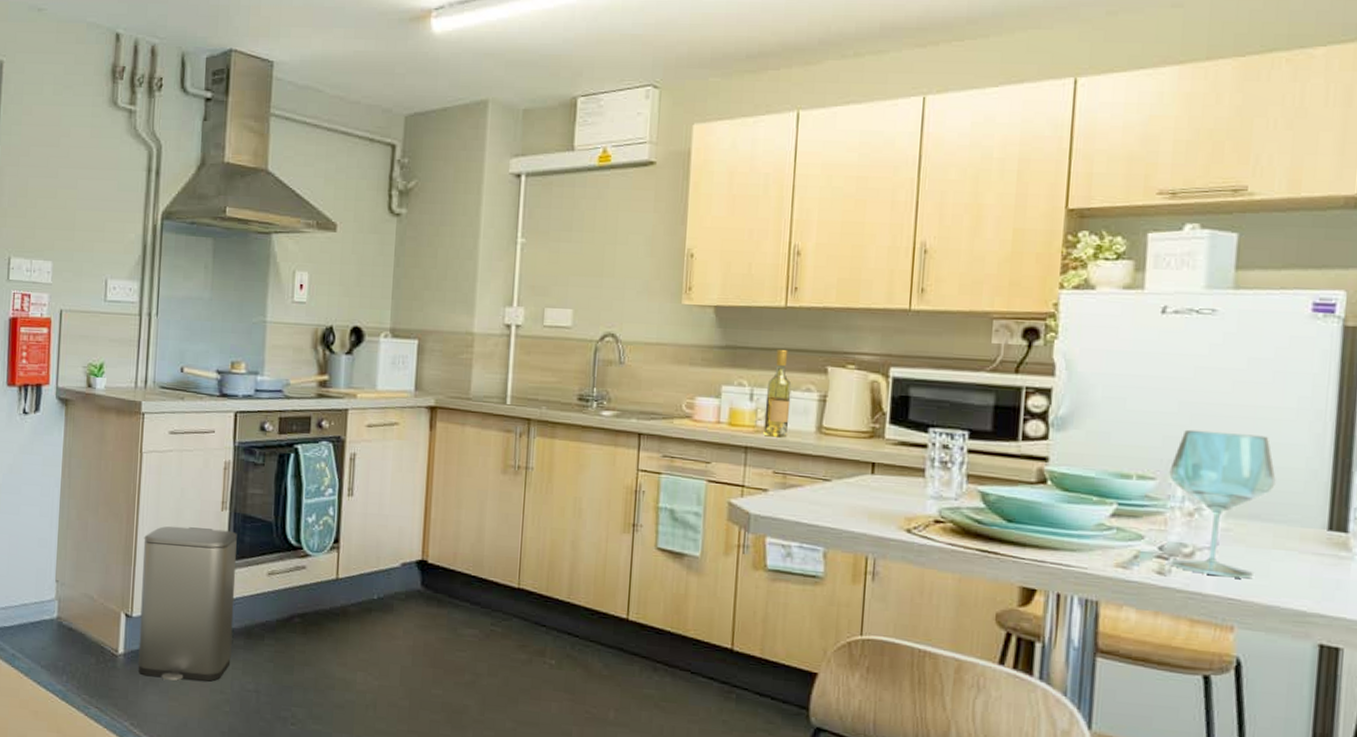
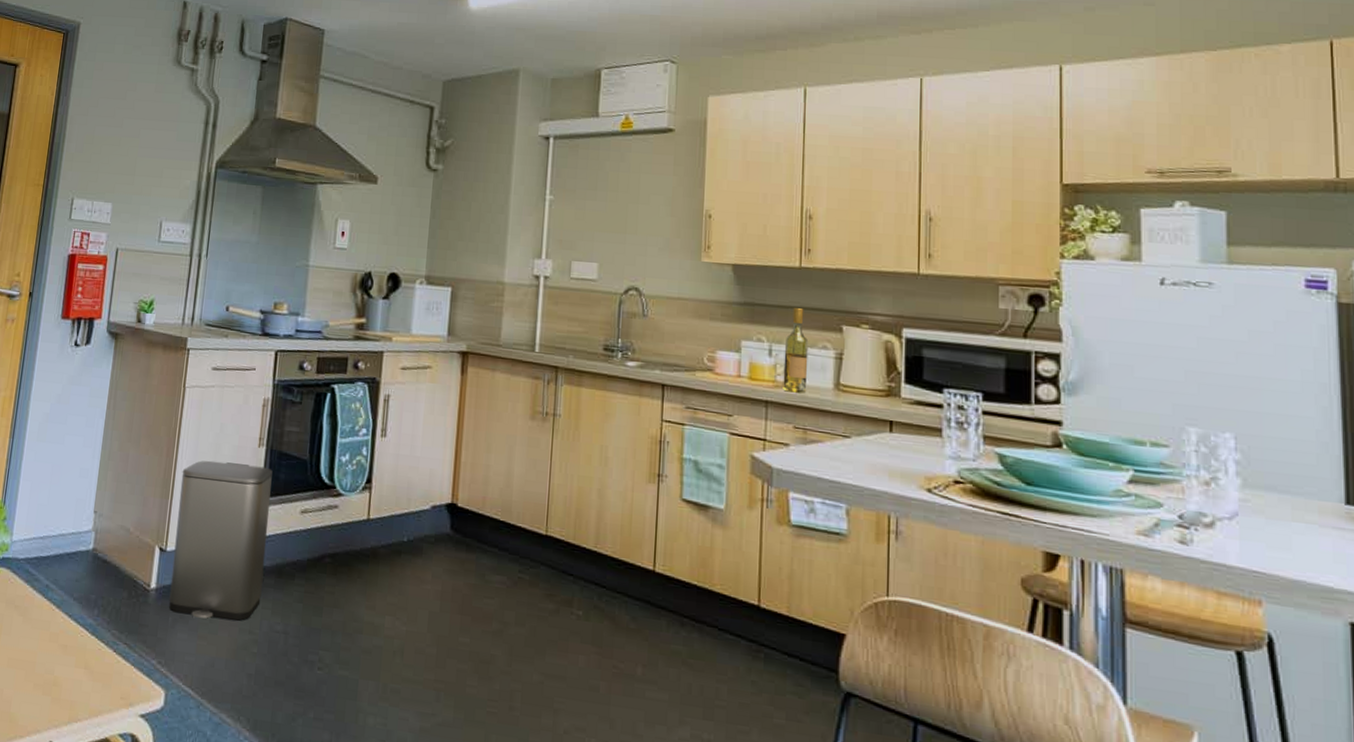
wine glass: present [1169,429,1276,579] -> none [1182,398,1288,552]

